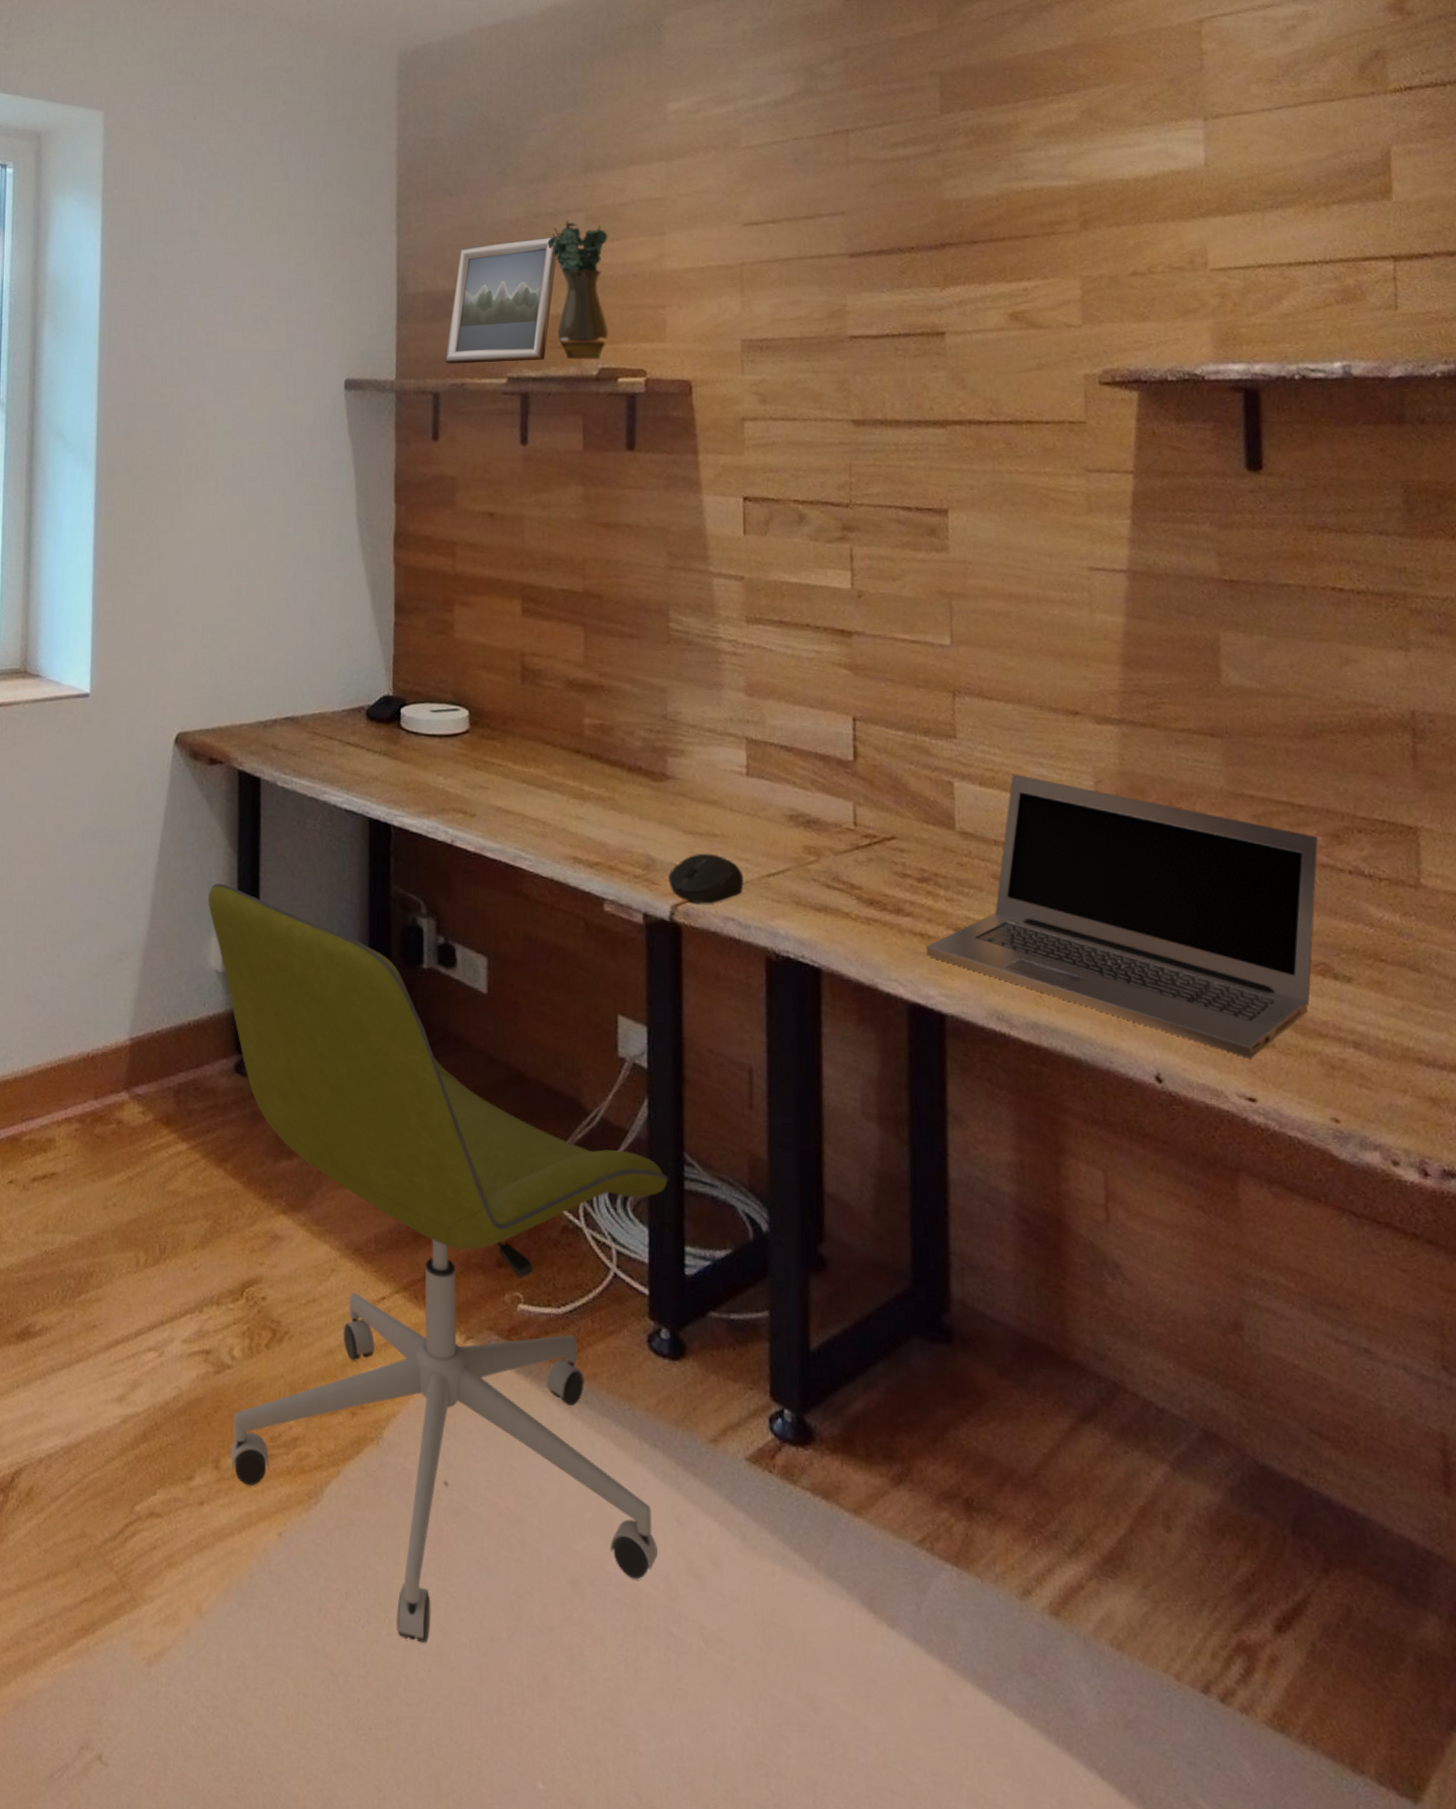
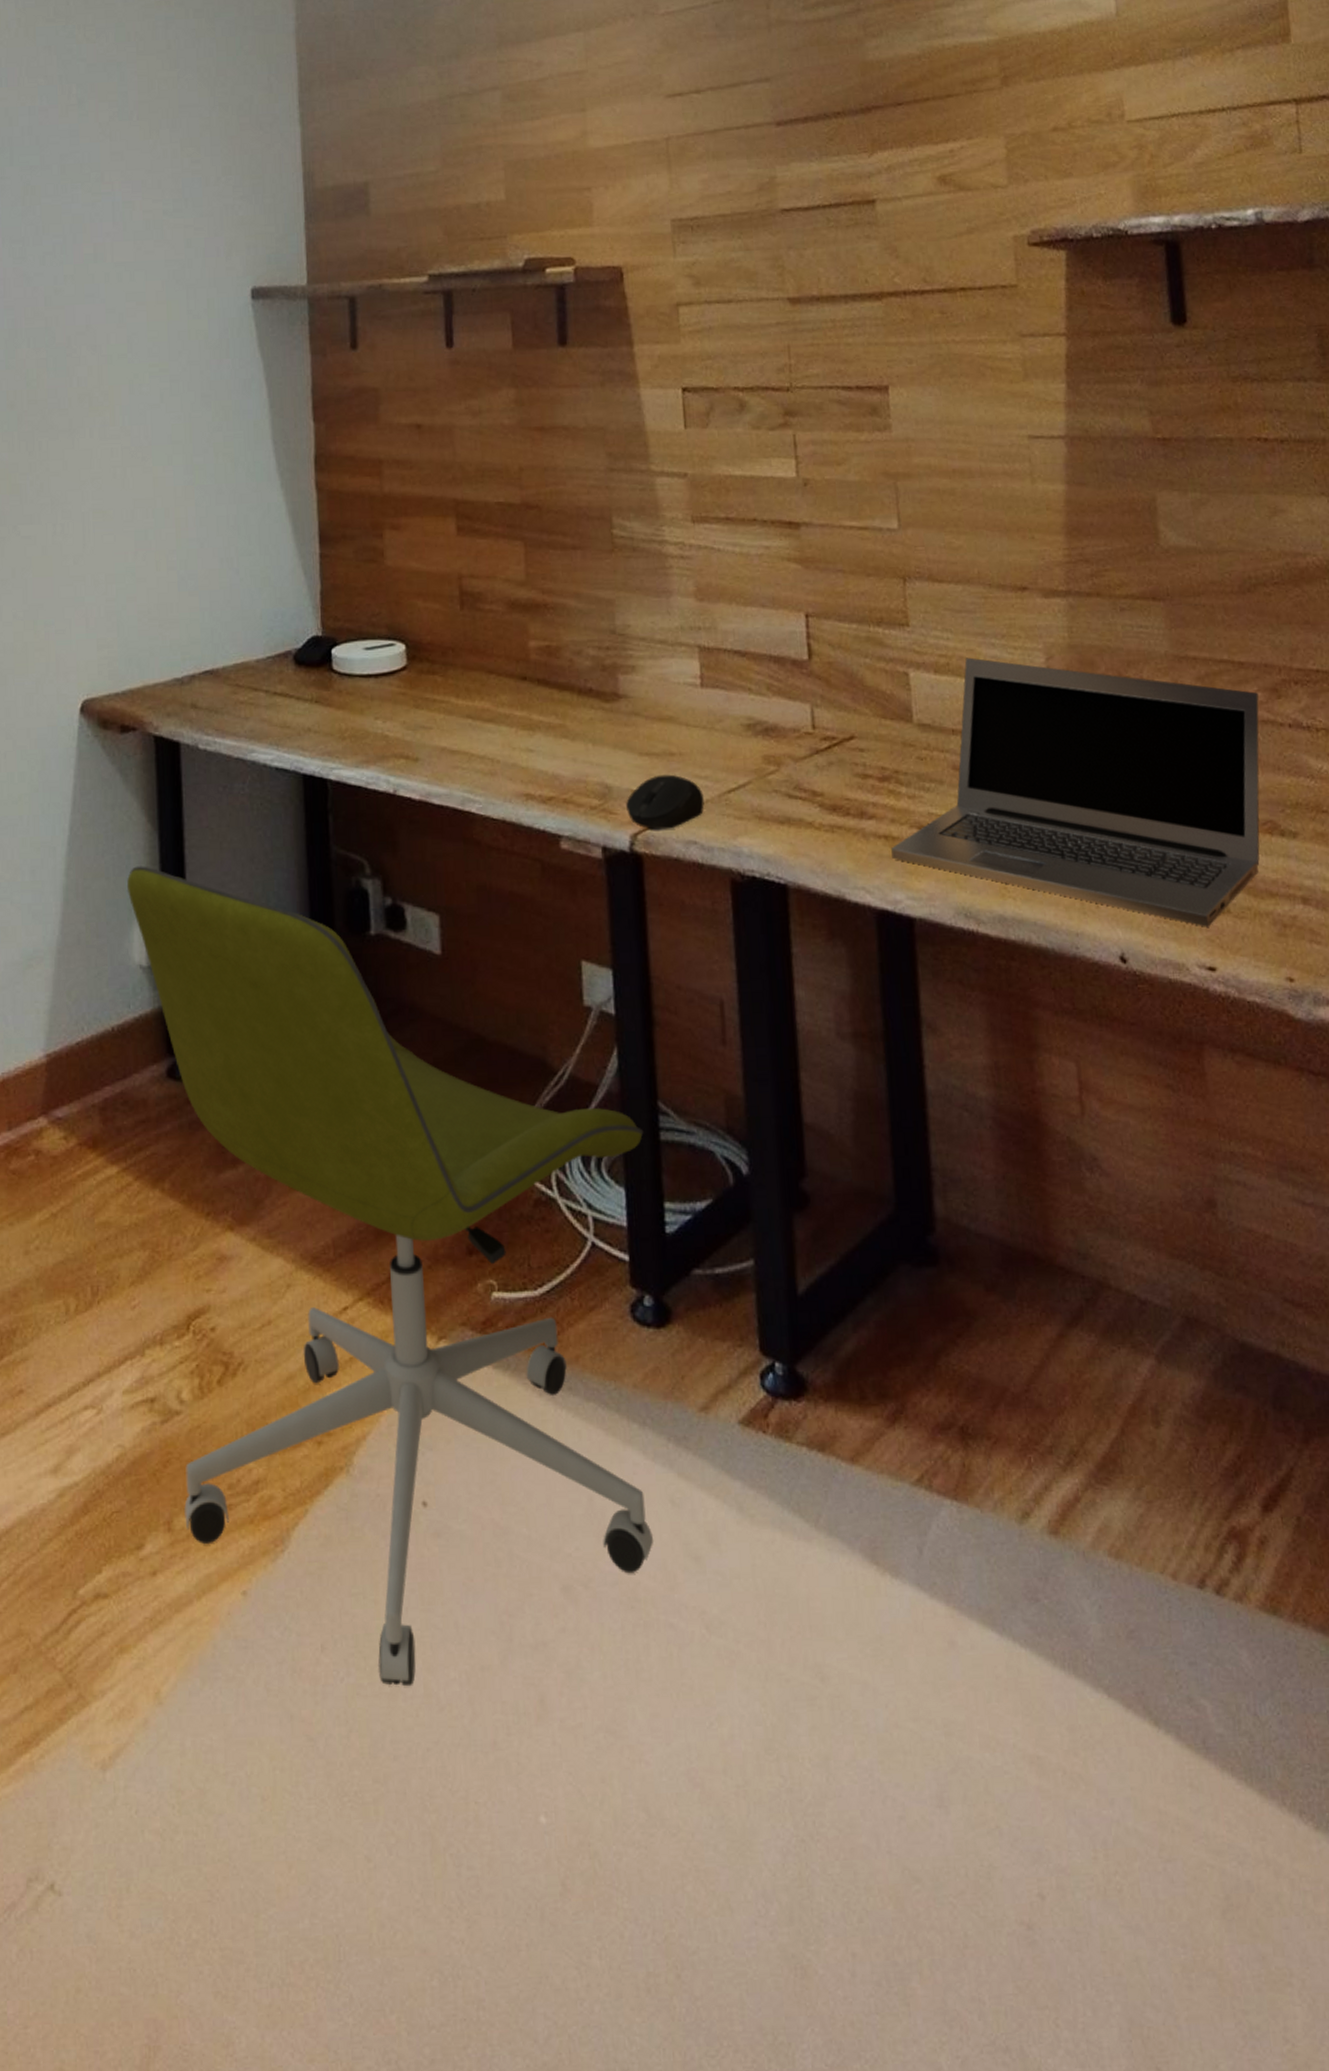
picture frame: present [445,237,559,364] -> none [360,118,476,264]
vase: present [548,221,608,360] -> none [463,100,533,252]

